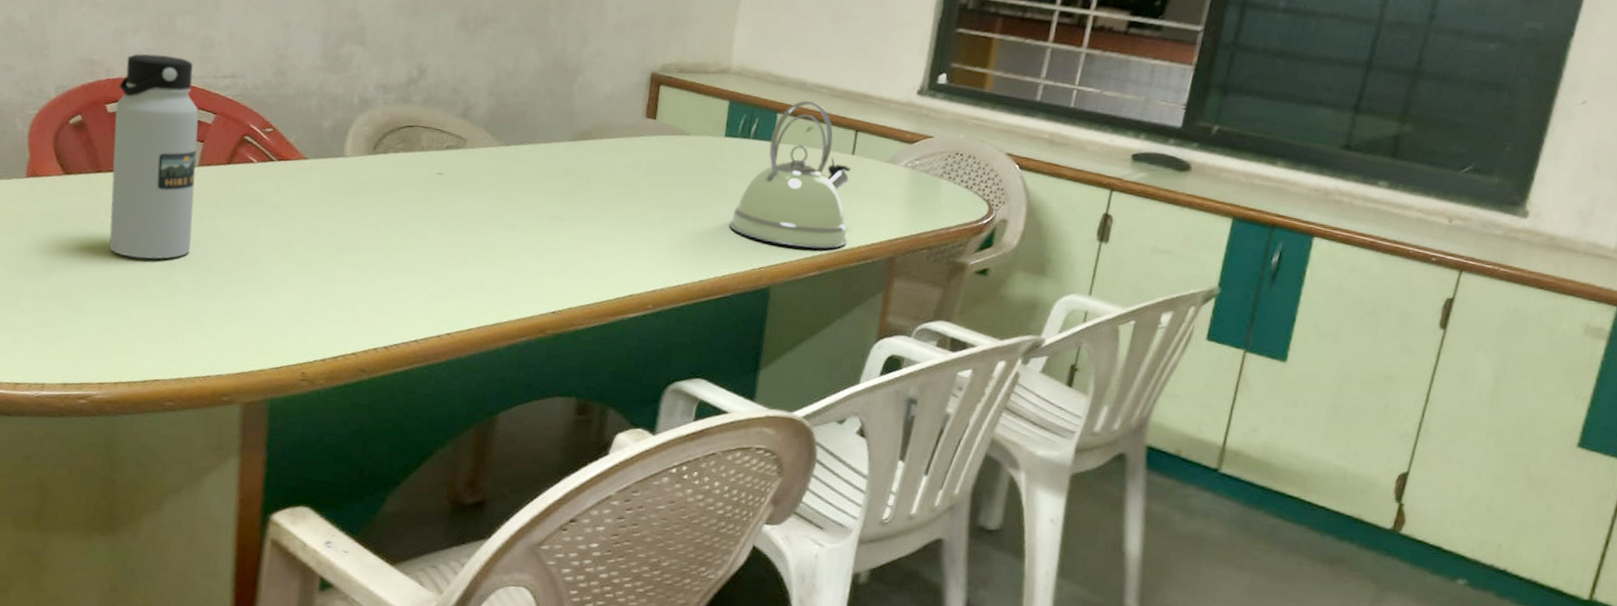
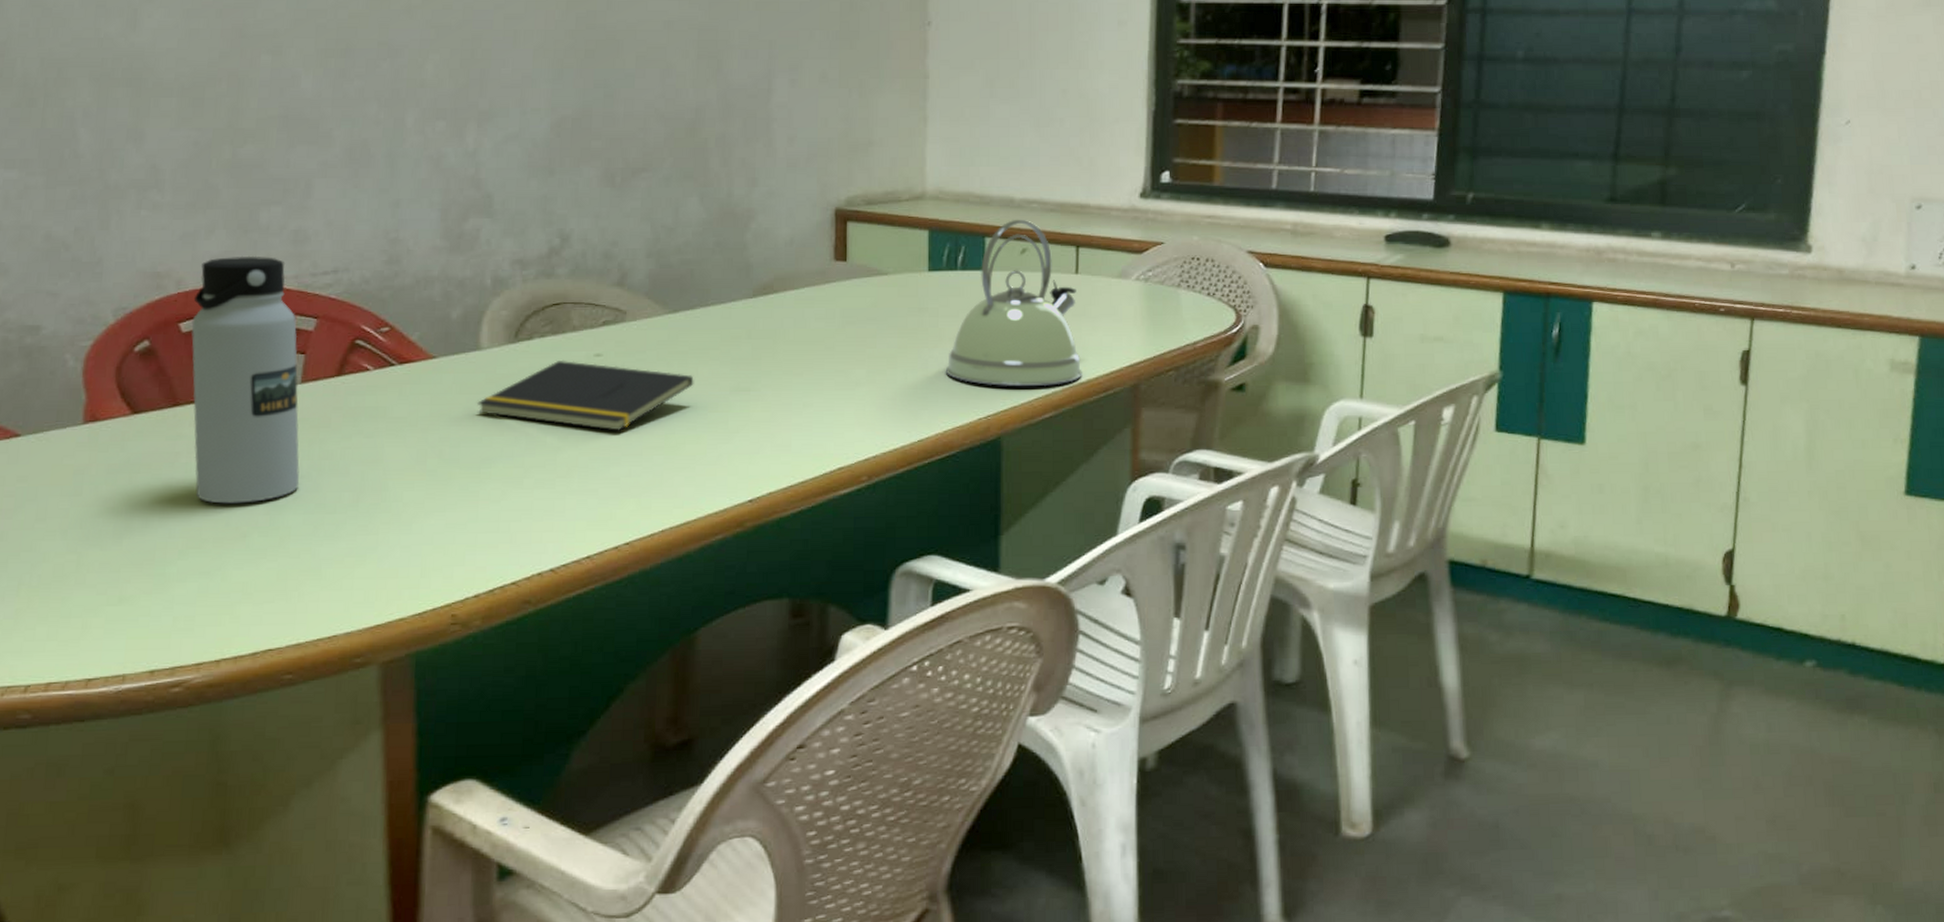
notepad: none [338,174,517,240] -> present [477,360,694,431]

